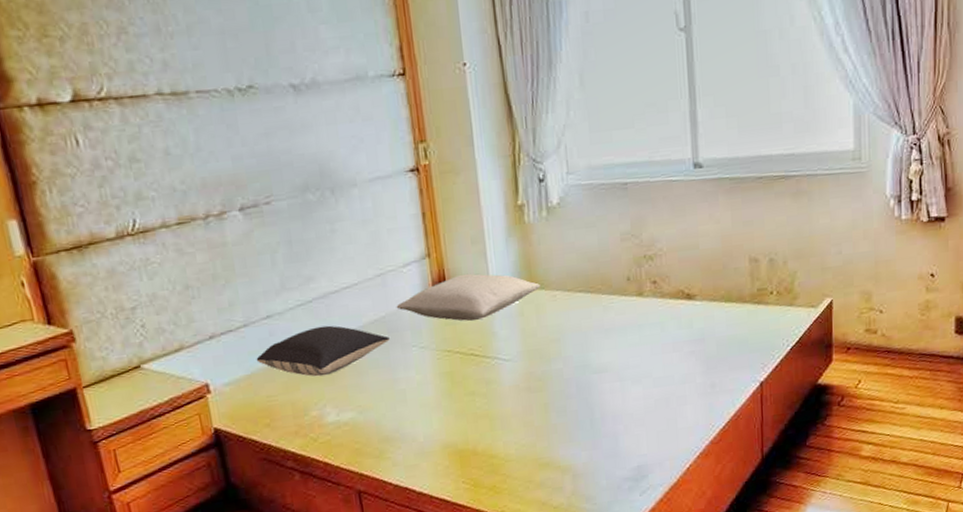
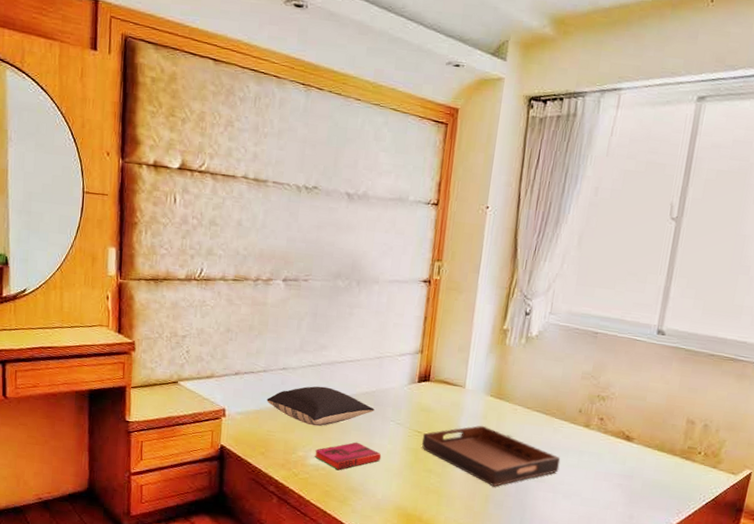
hardback book: none [331,381,412,422] -> present [314,442,382,471]
pillow: present [396,273,540,321] -> none [385,373,506,414]
serving tray: none [455,323,621,393] -> present [422,425,561,487]

